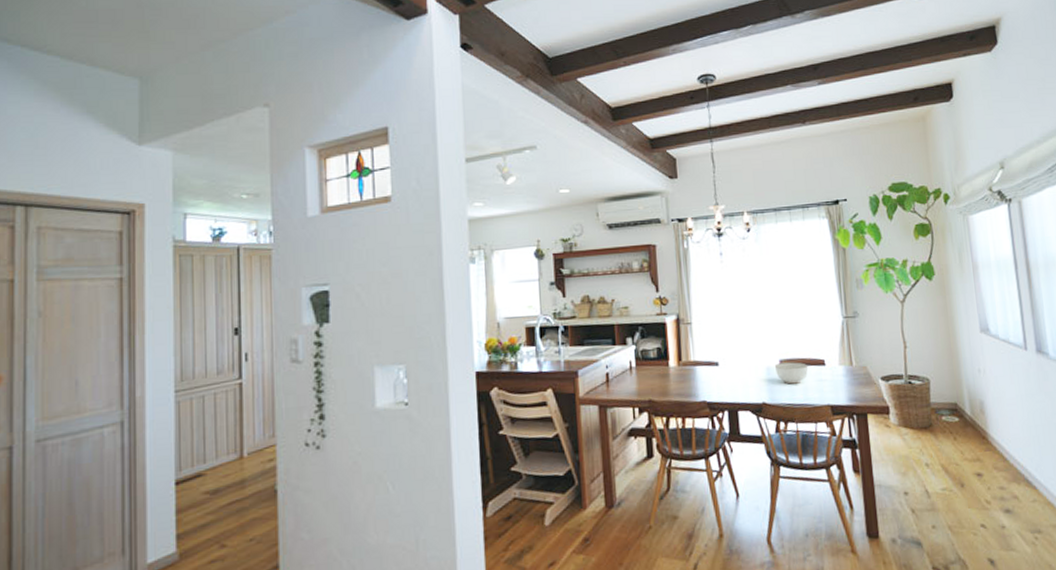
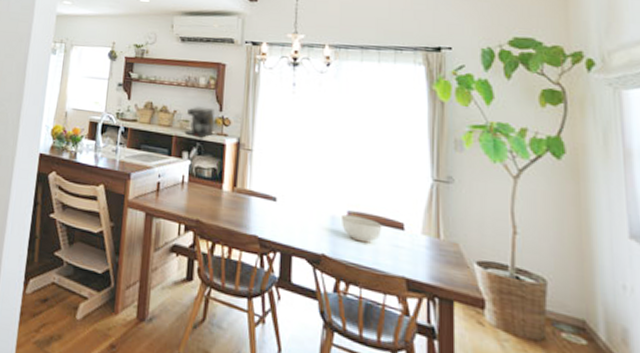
coffee maker: none [625,290,654,322] -> present [186,106,214,139]

